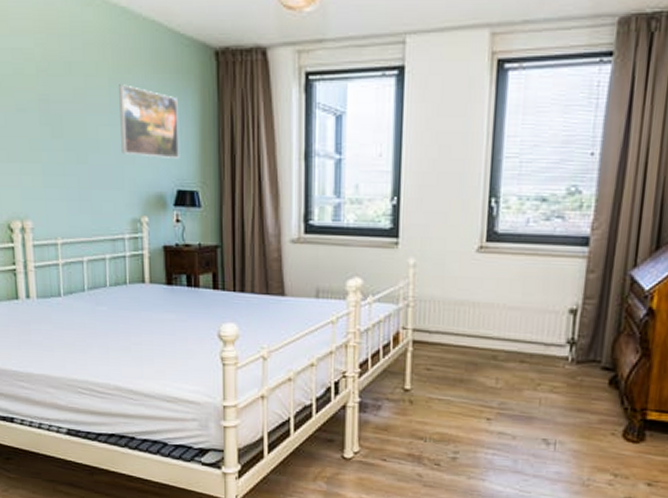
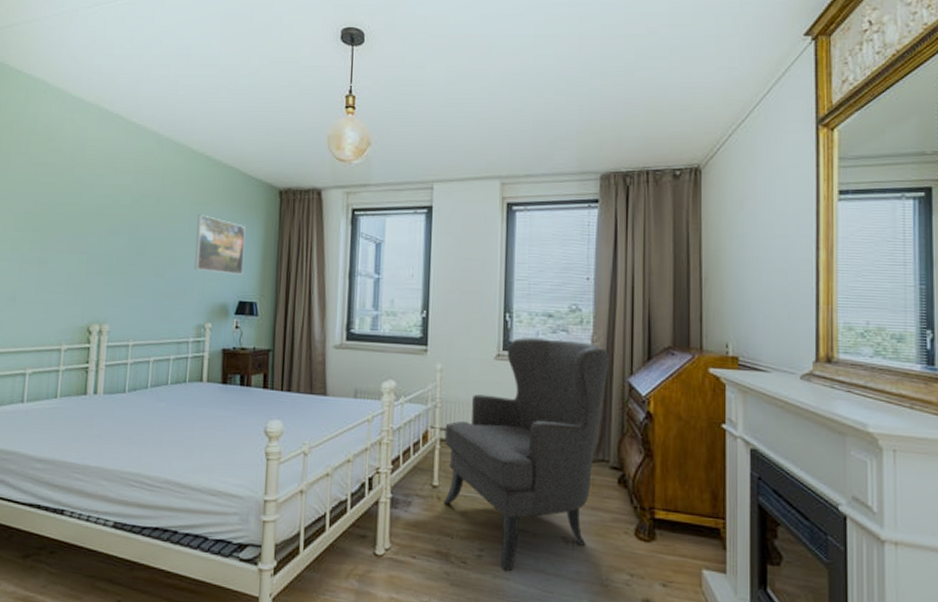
chair: none [416,226,611,473] -> present [443,338,609,572]

